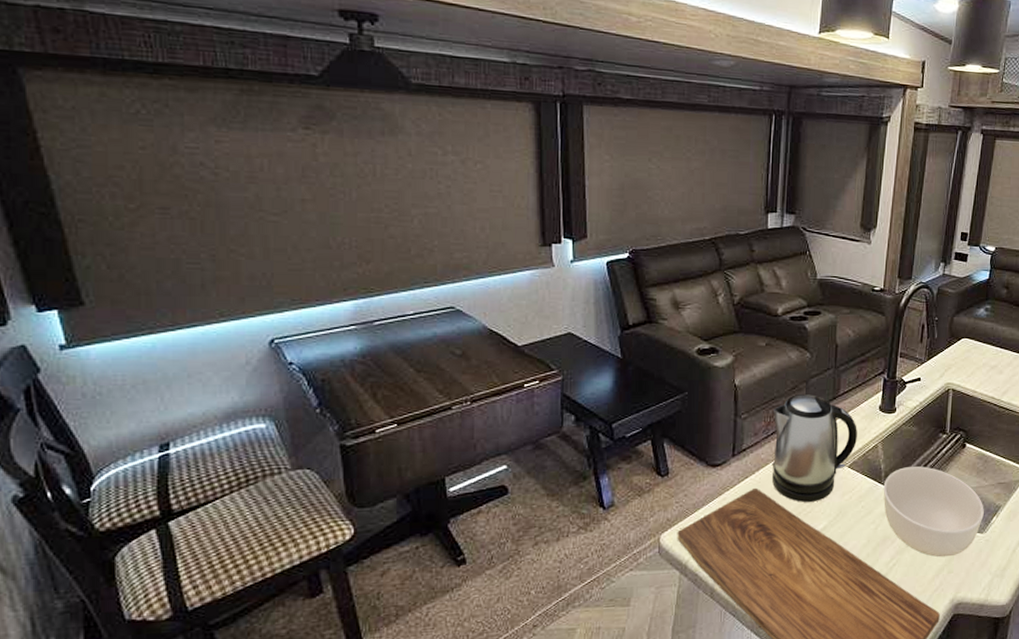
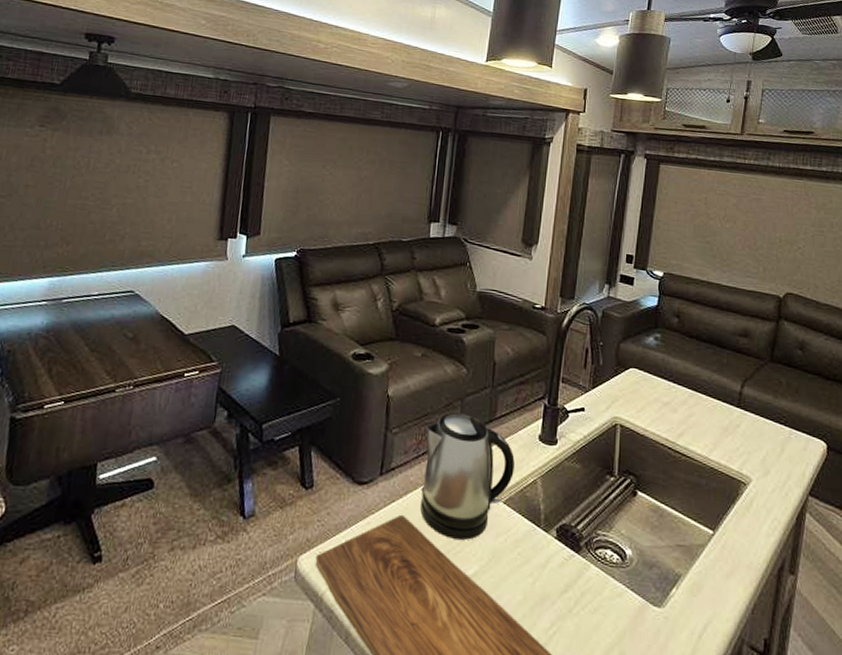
bowl: present [883,466,984,558] -> none [542,511,661,633]

